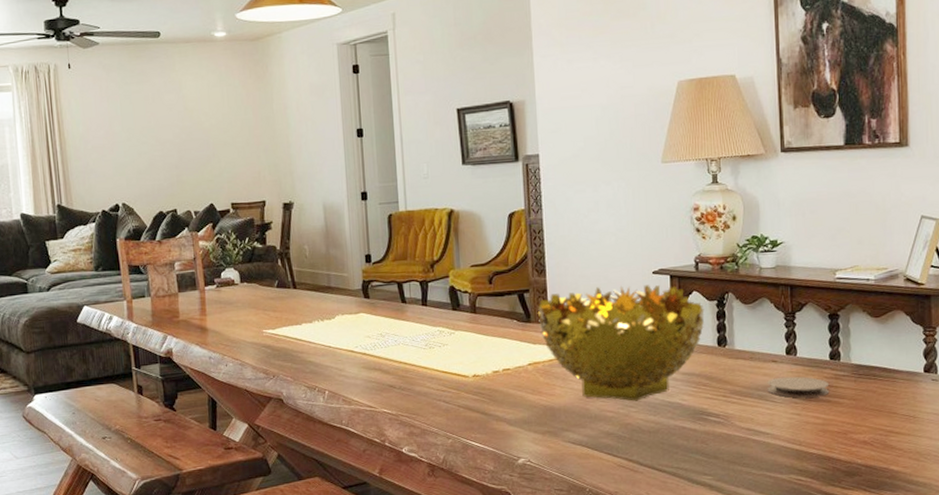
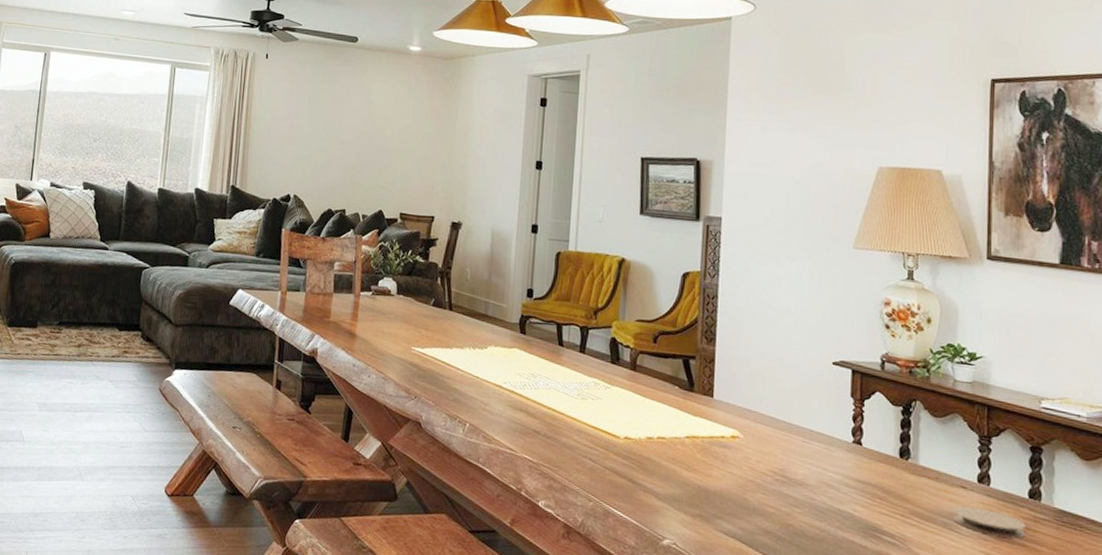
decorative bowl: present [537,285,705,401] -> none [701,366,888,501]

